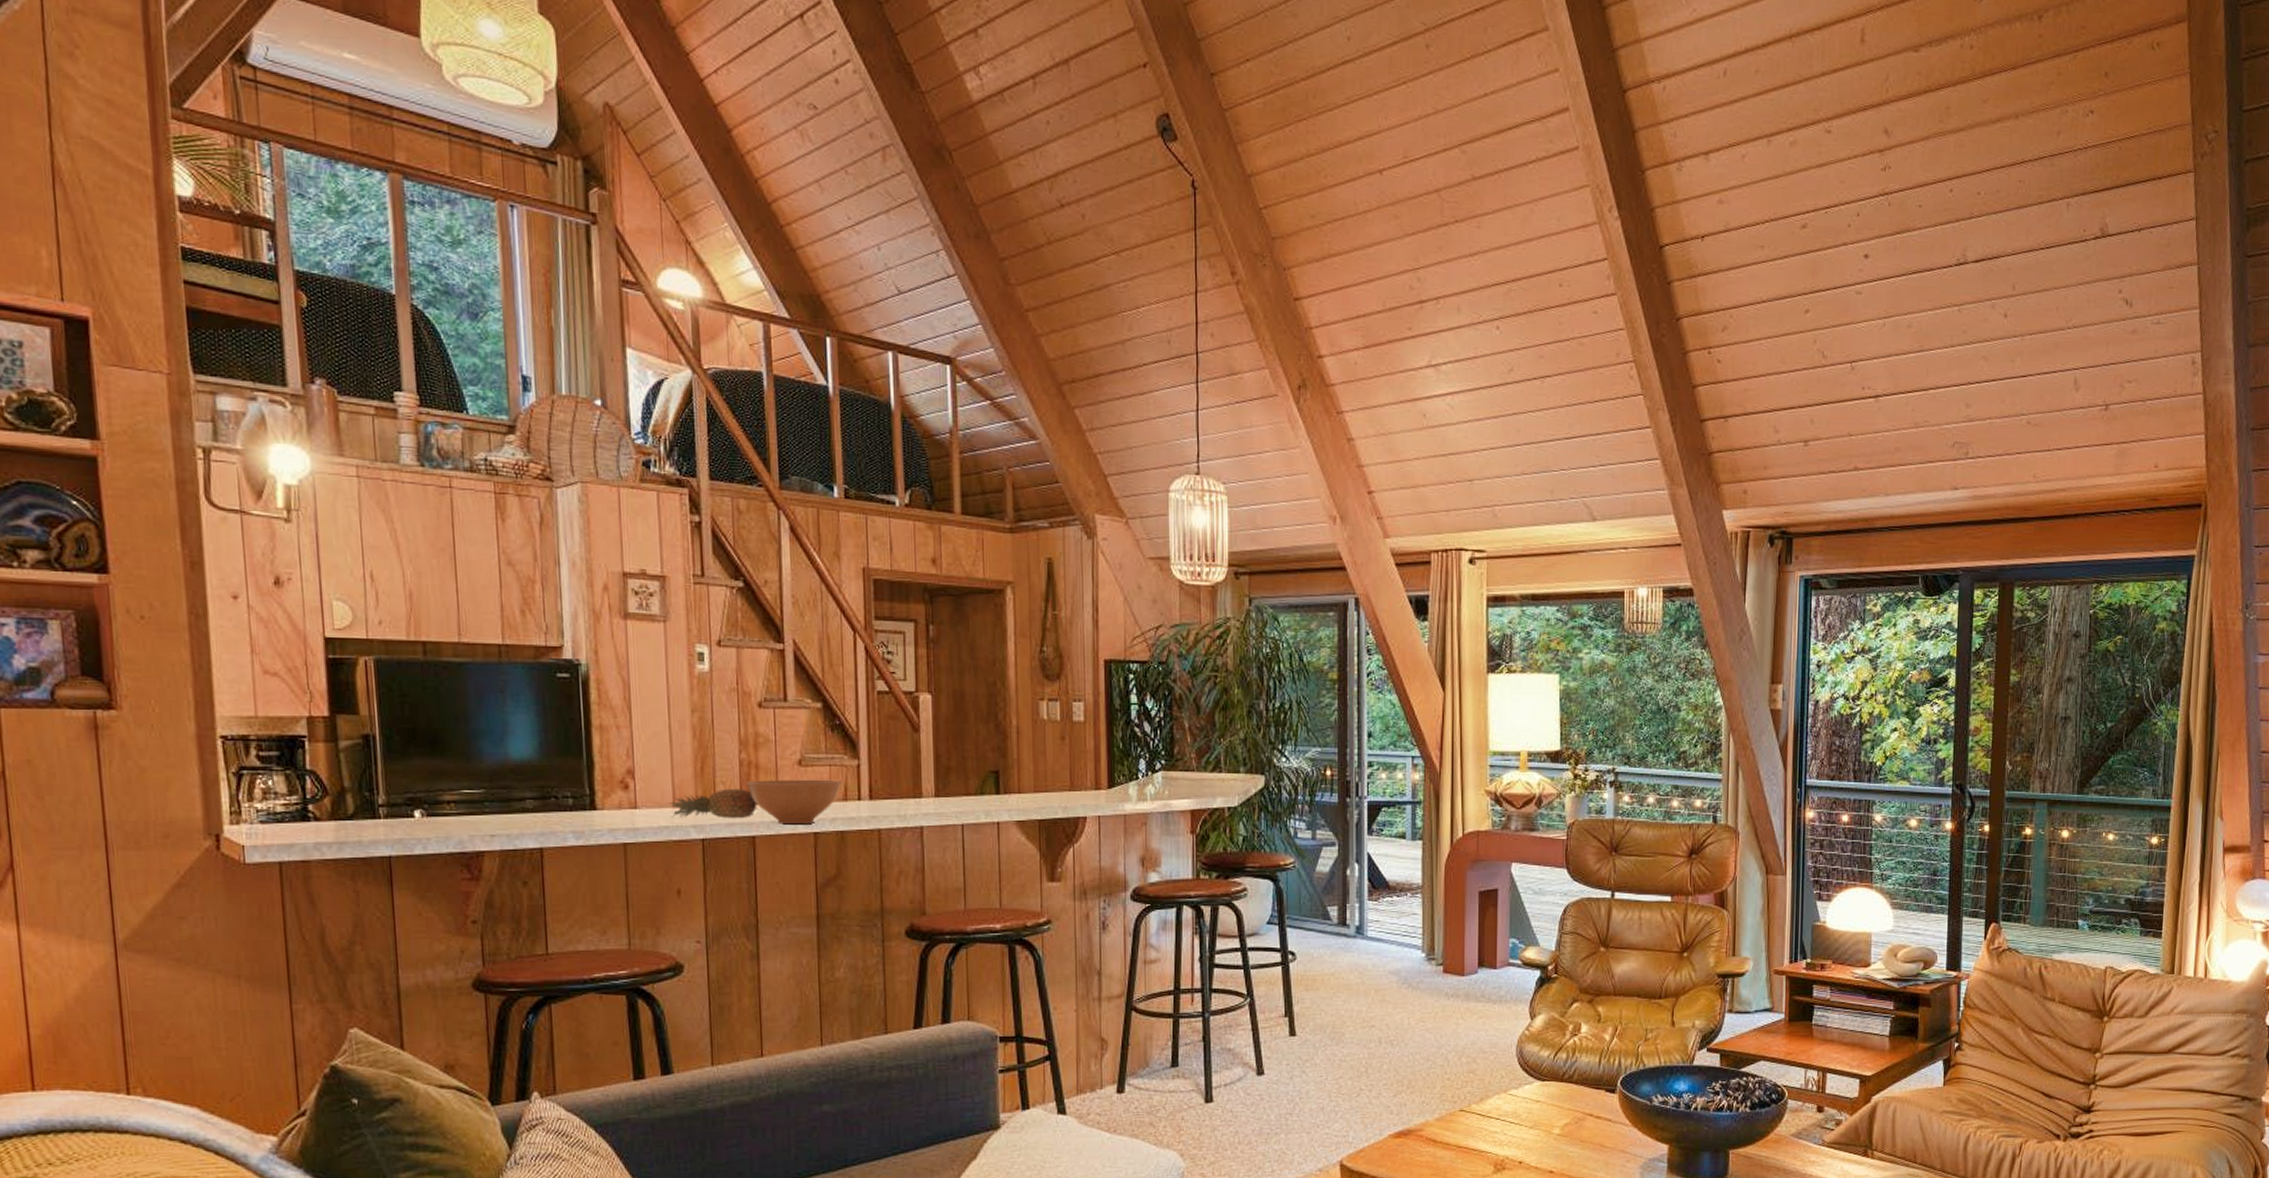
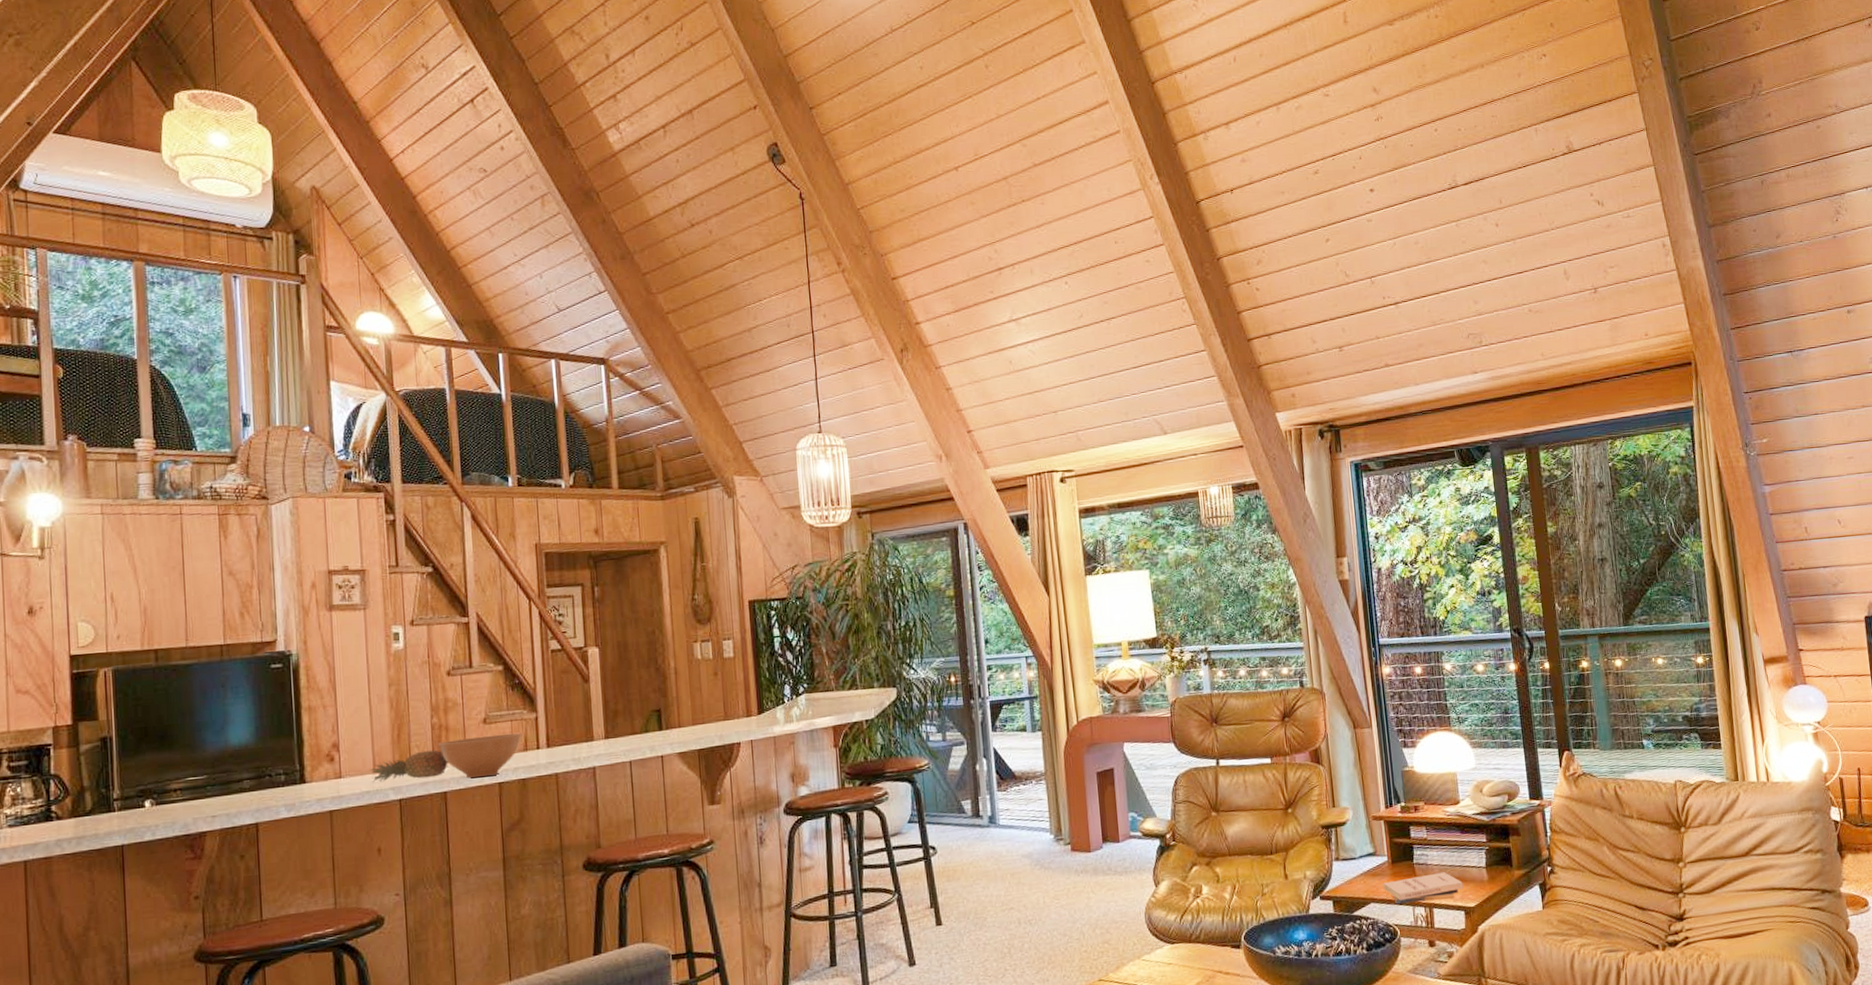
books: none [1776,1036,1862,1065] -> present [1383,872,1464,905]

